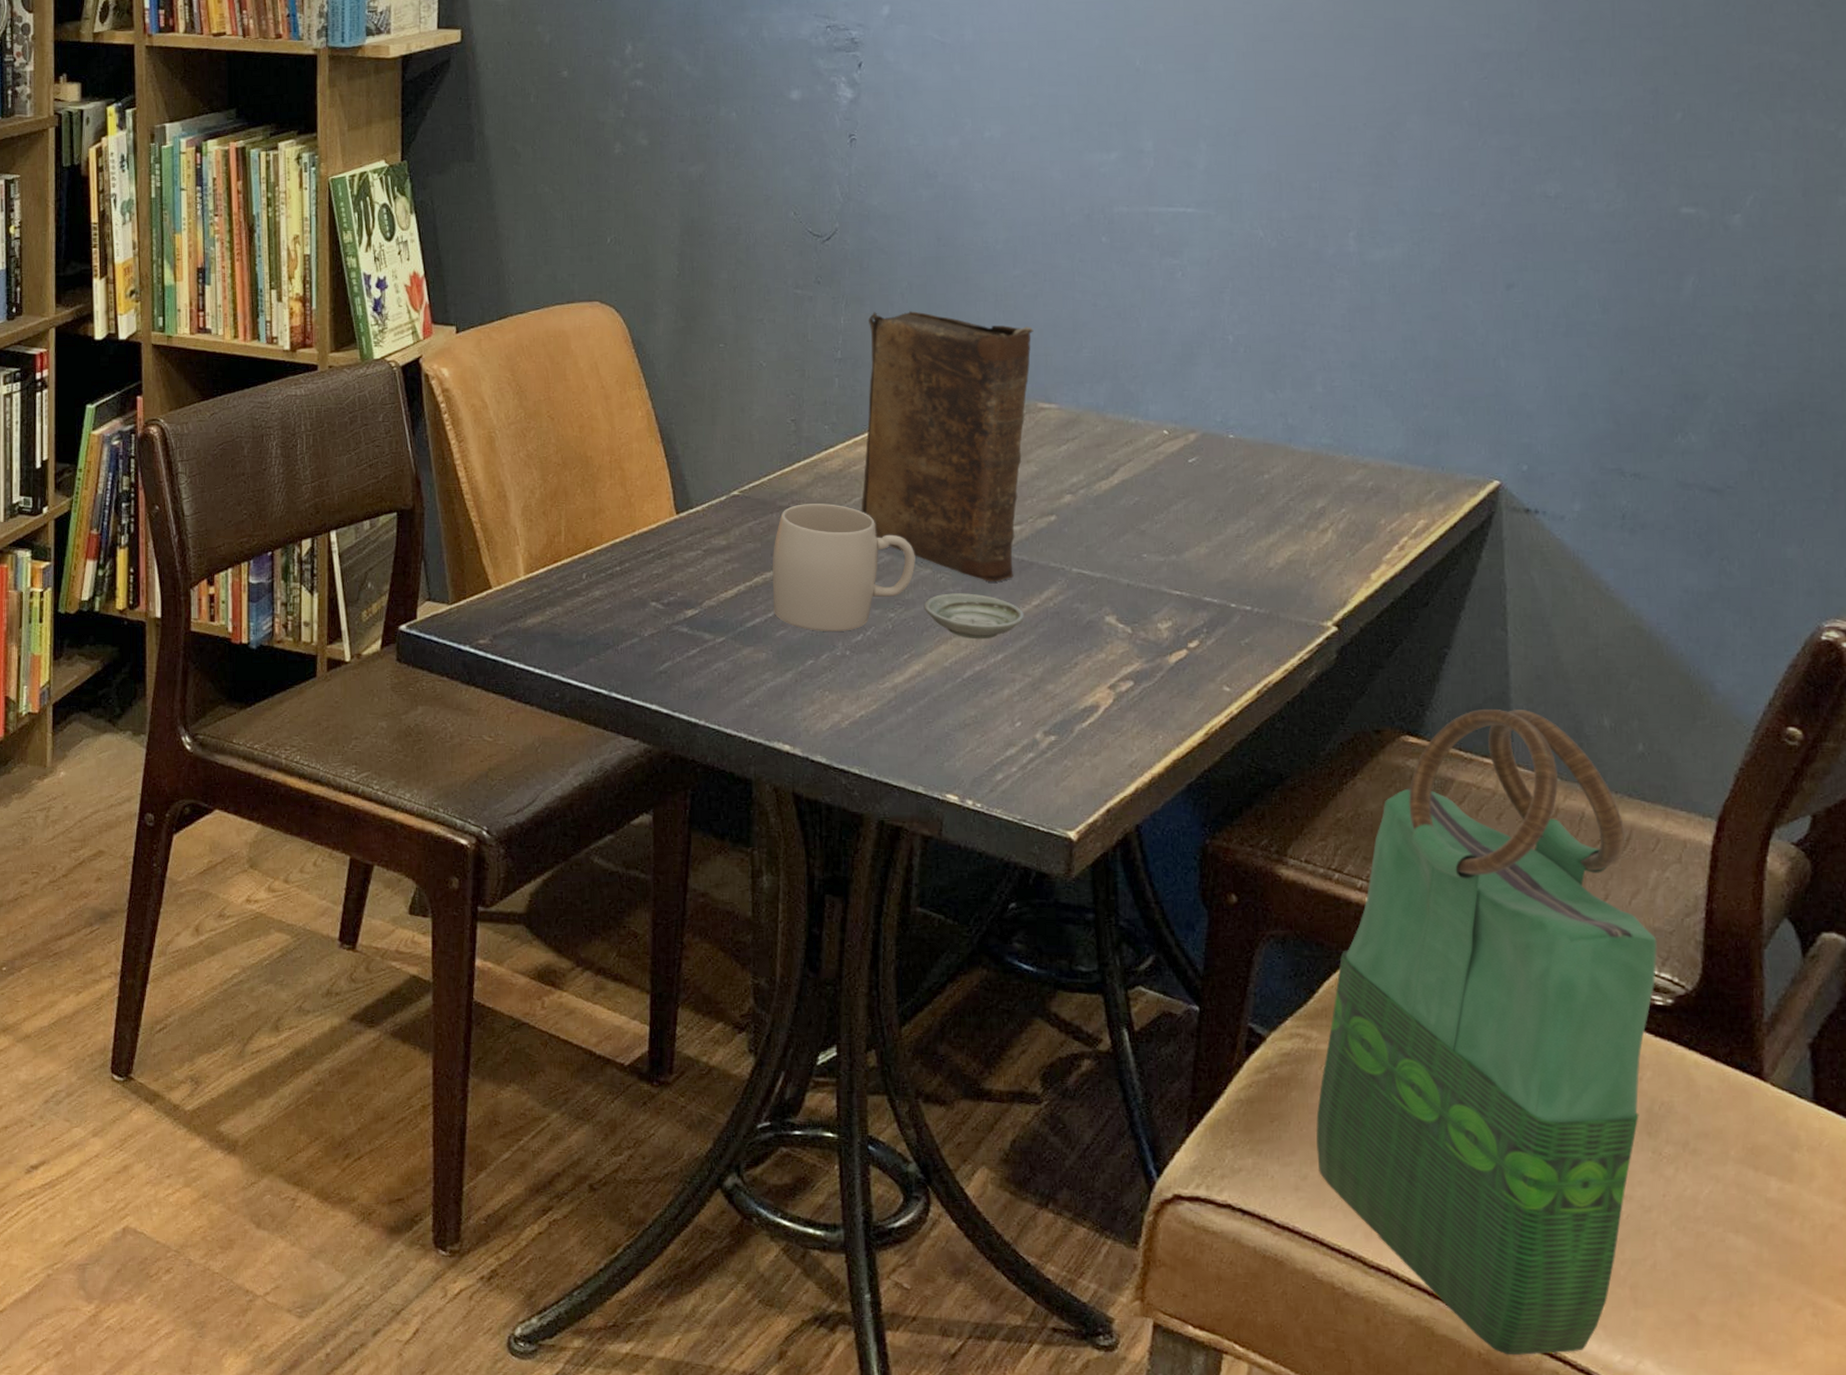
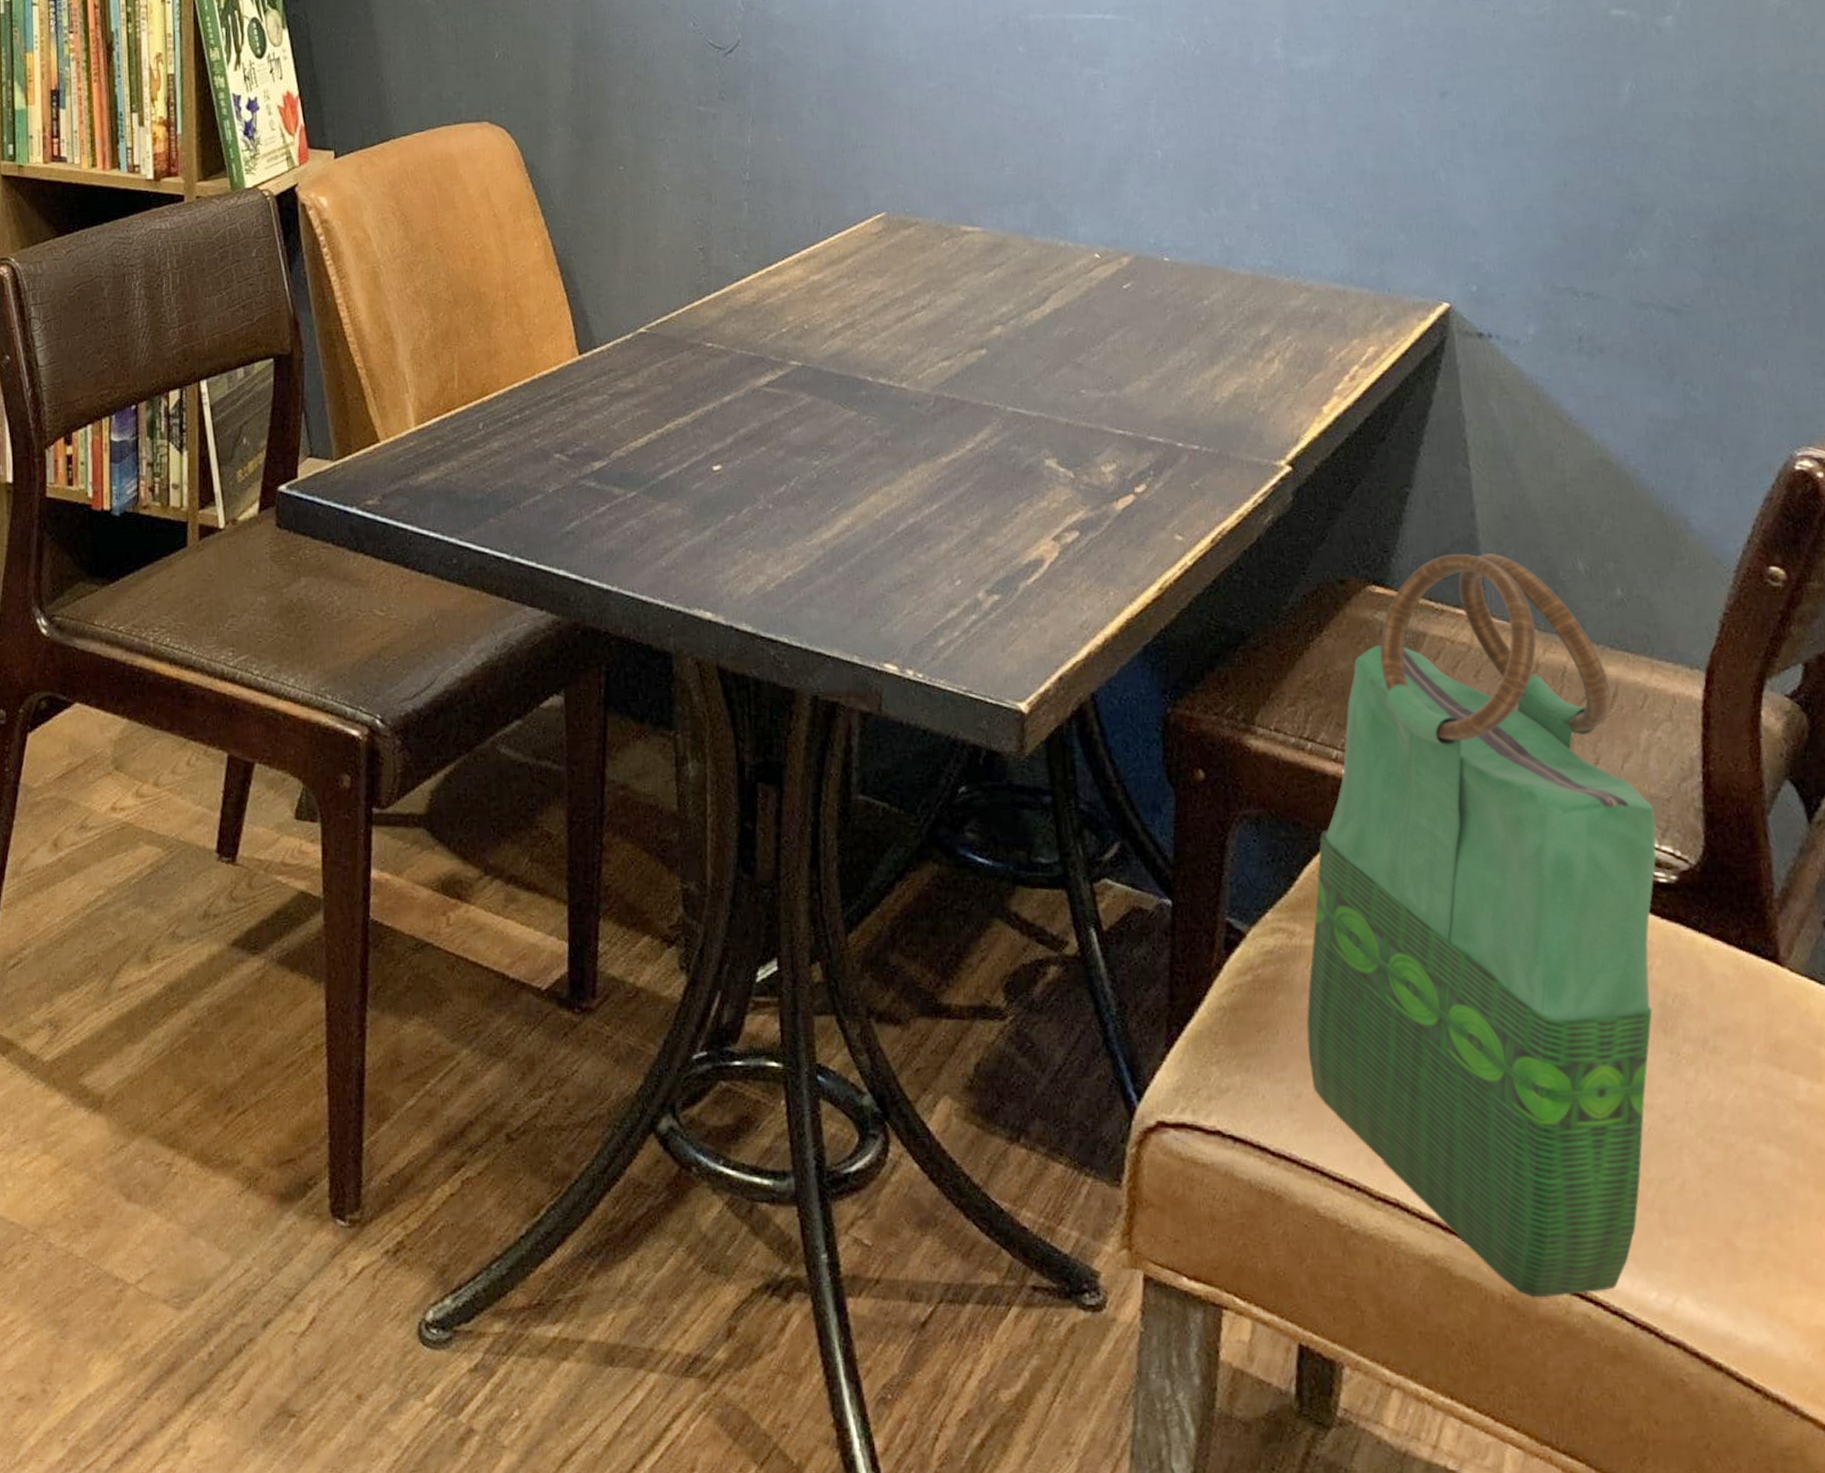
mug: present [772,504,916,631] -> none [684,340,839,483]
book: present [861,310,1034,581] -> none [776,127,952,423]
saucer: present [924,593,1024,640] -> none [850,437,958,488]

